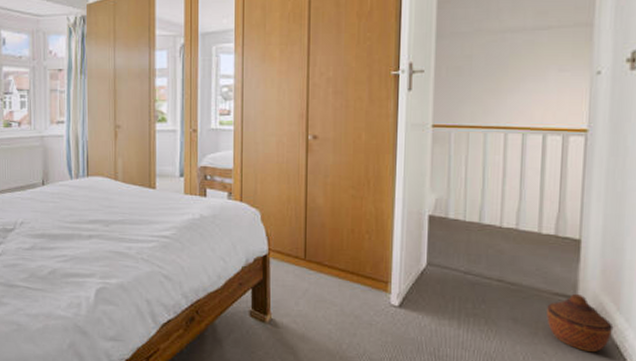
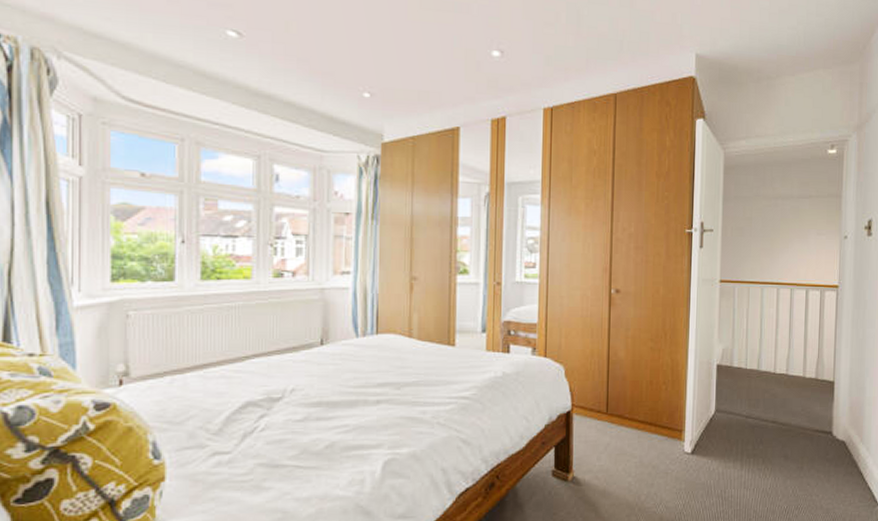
woven basket: present [547,293,614,353] -> none [810,429,858,481]

